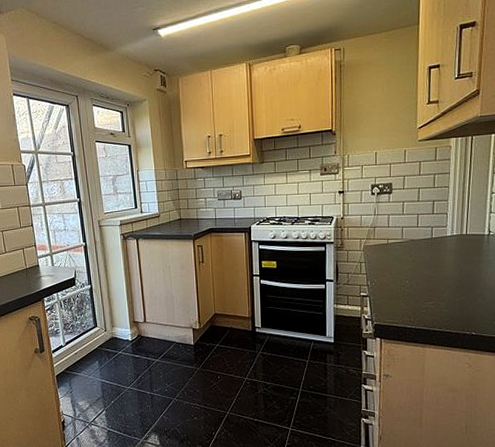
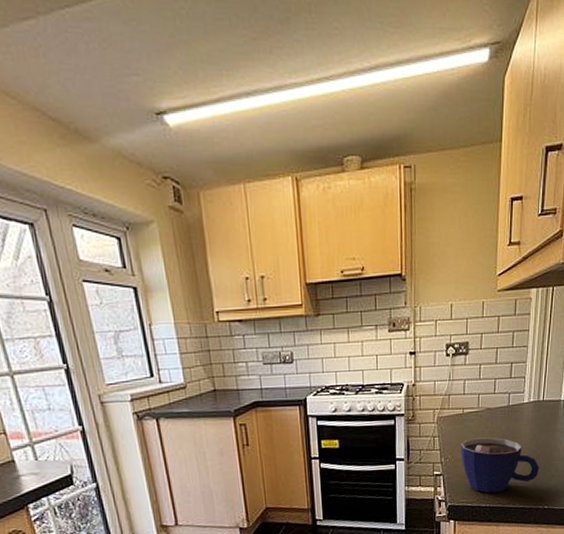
cup: none [386,265,465,316] -> present [461,437,540,494]

